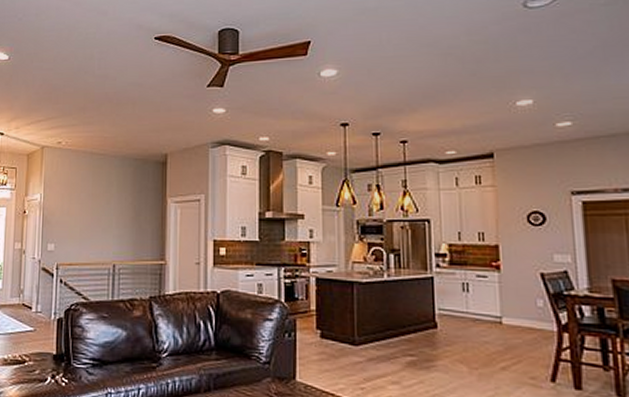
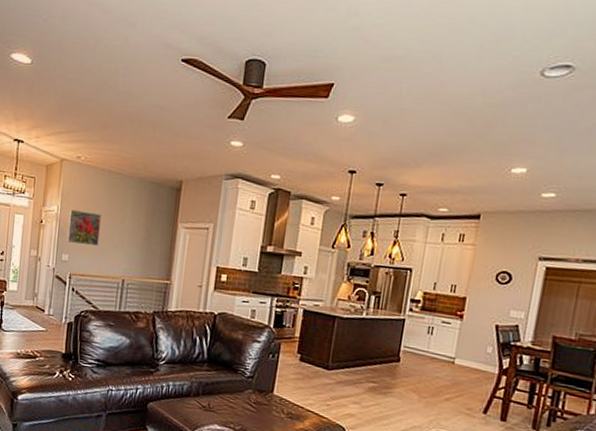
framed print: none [51,196,86,232] -> present [66,209,101,247]

